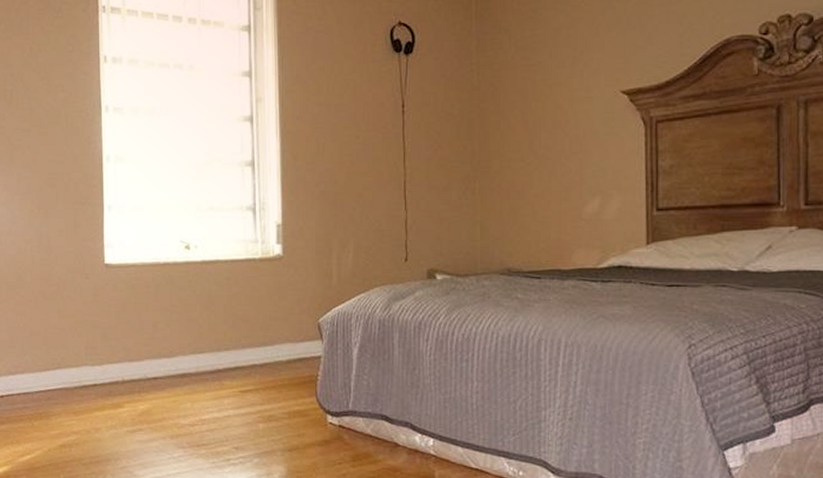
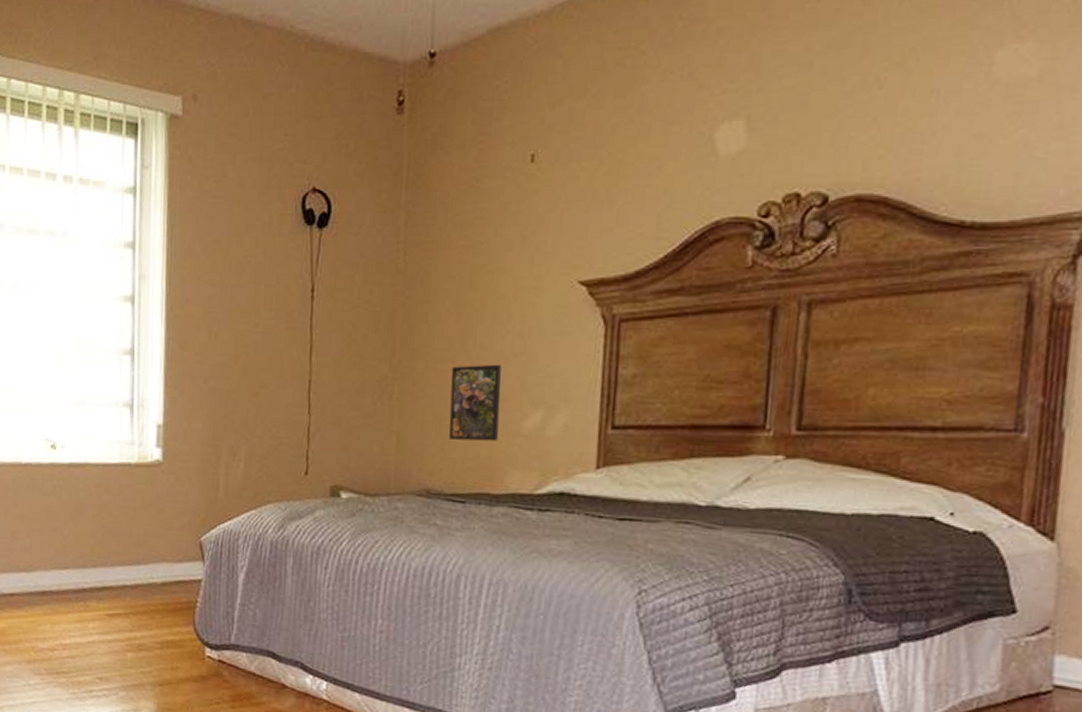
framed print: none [522,161,564,226] -> present [448,364,502,442]

